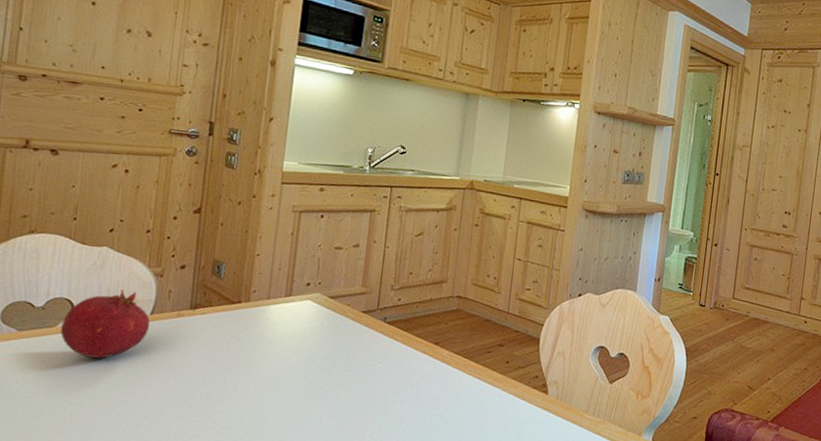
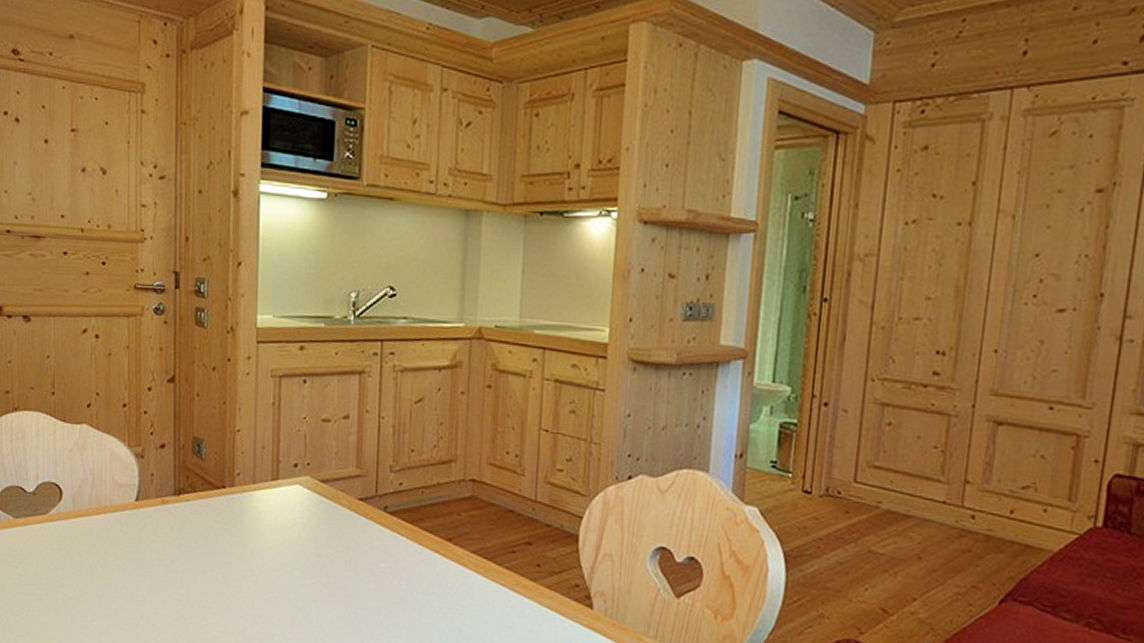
fruit: present [60,290,151,358] -> none [53,473,136,550]

